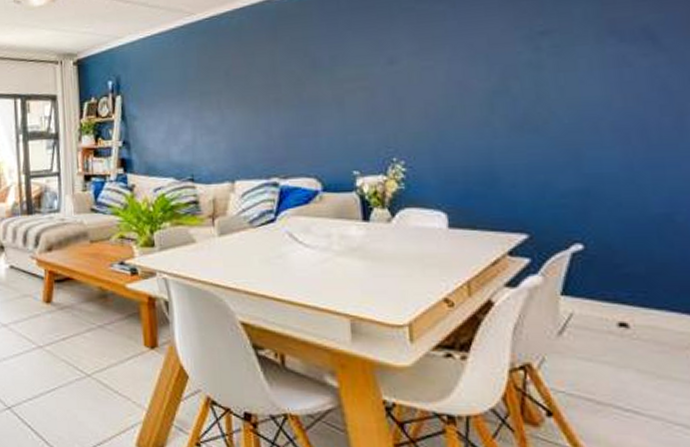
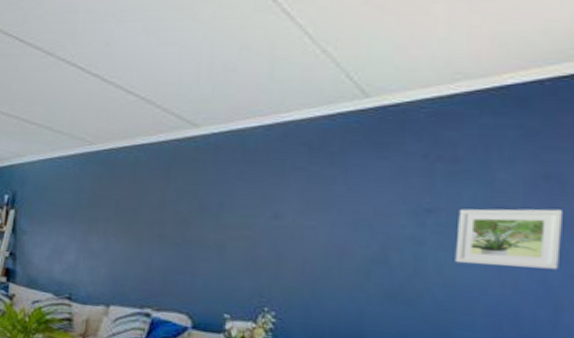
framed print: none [571,12,677,83] -> present [455,208,562,270]

